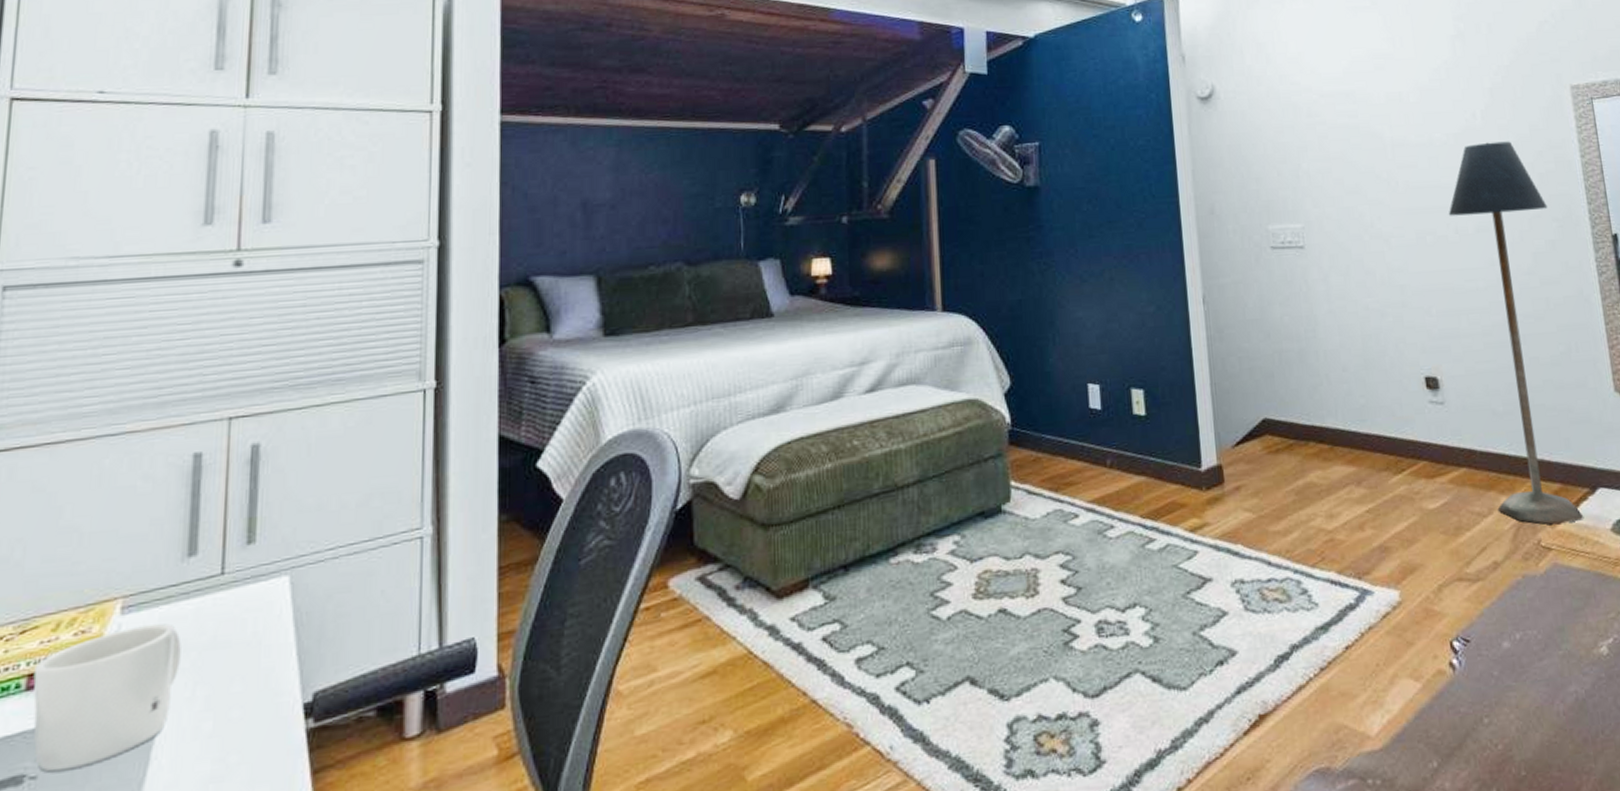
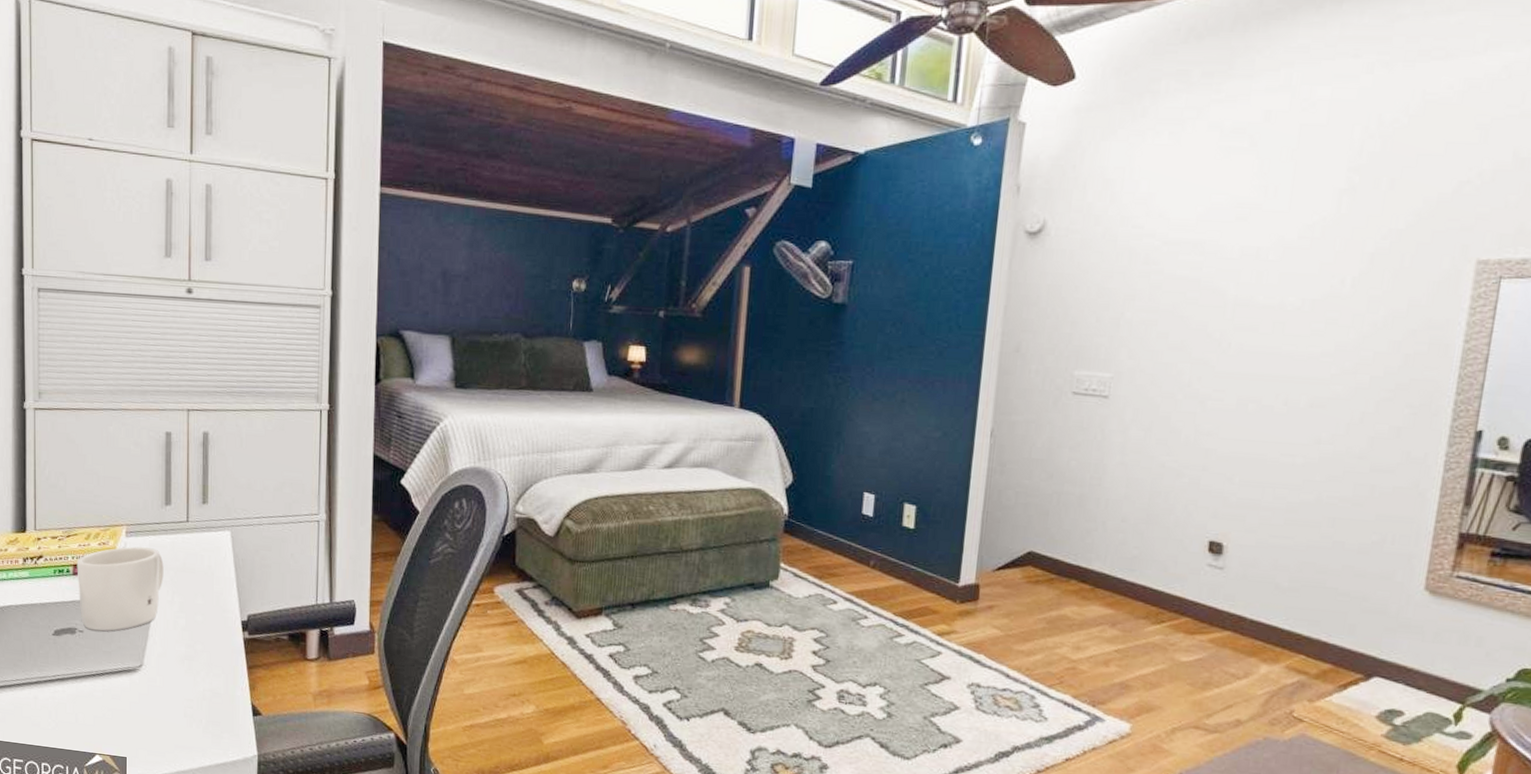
floor lamp: present [1448,141,1584,525] -> none [1254,313,1405,702]

